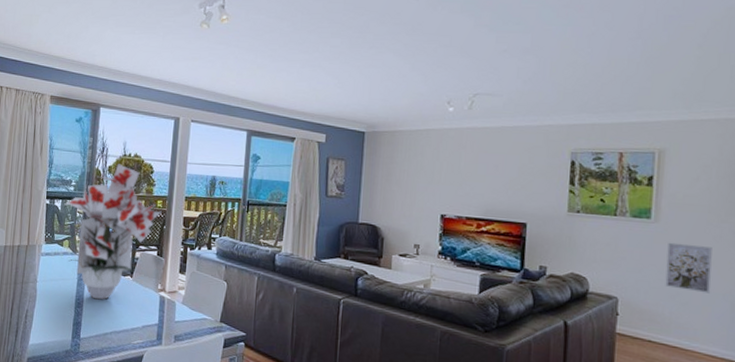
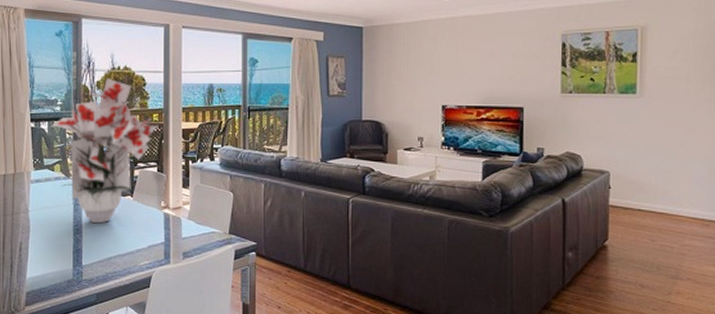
wall art: present [665,242,712,294] -> none [651,115,692,160]

